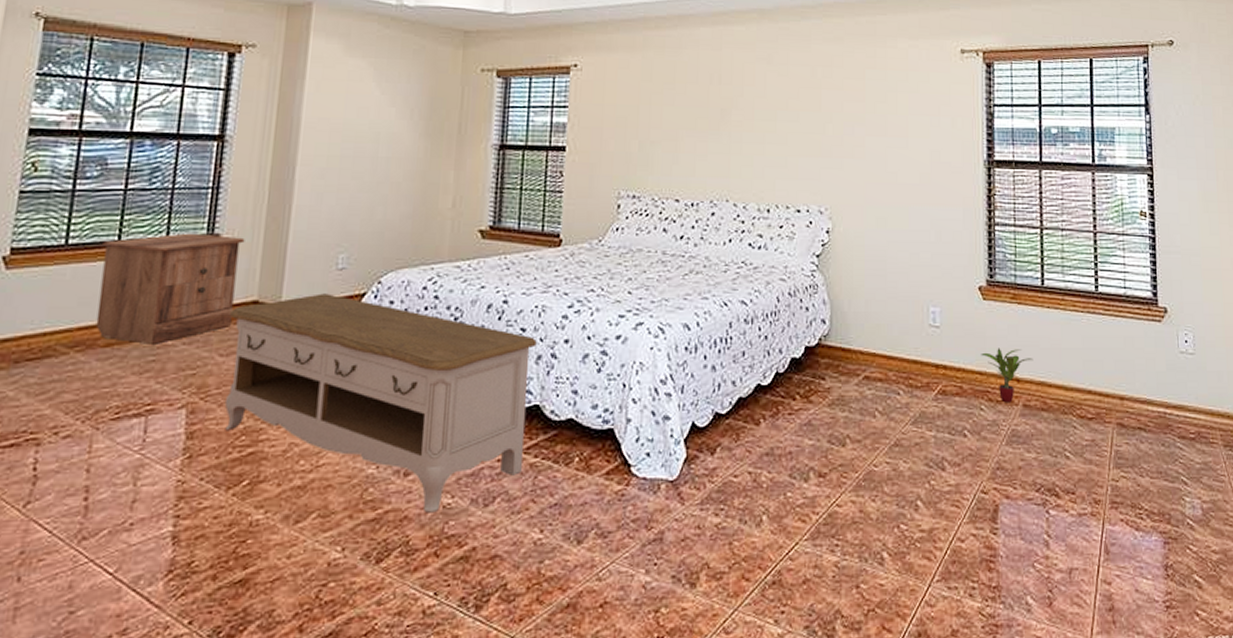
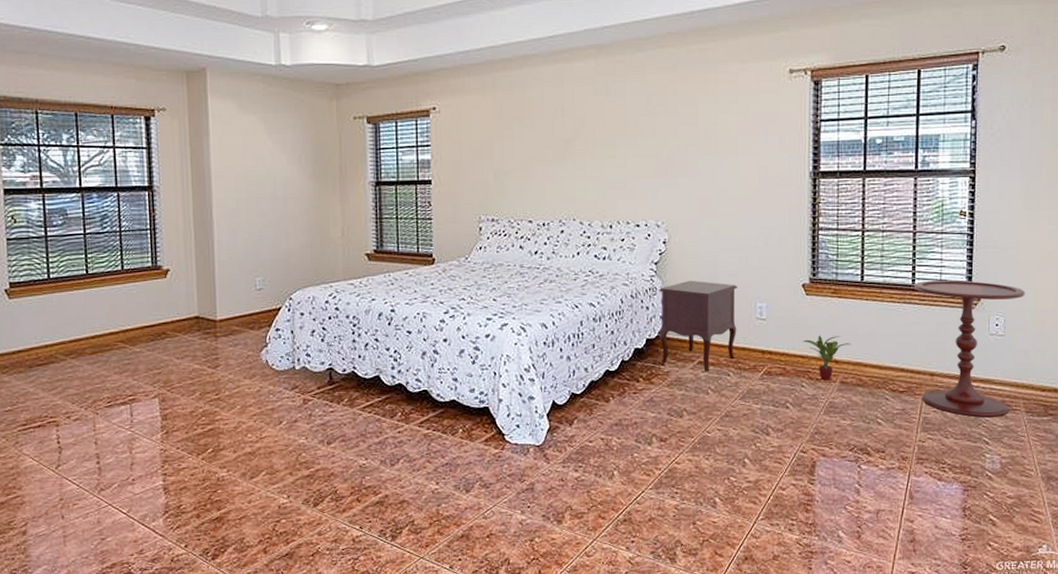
nightstand: present [95,233,245,344] -> none [75,266,182,352]
storage bench: present [224,293,537,513] -> none [178,309,421,471]
nightstand: none [820,277,909,389] -> present [659,280,738,372]
side table: none [1097,287,1212,452] -> present [914,280,1025,418]

